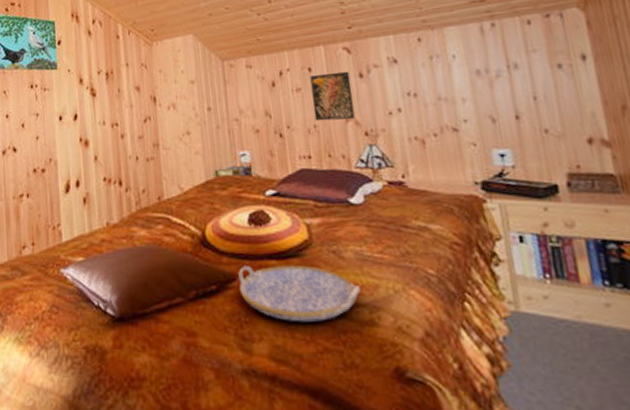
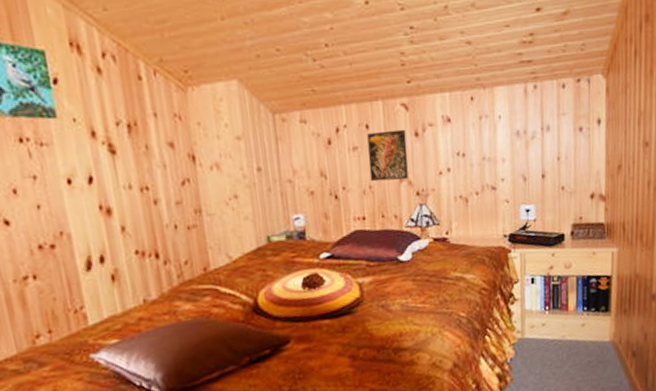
serving tray: present [238,264,360,322] -> none [292,321,404,372]

